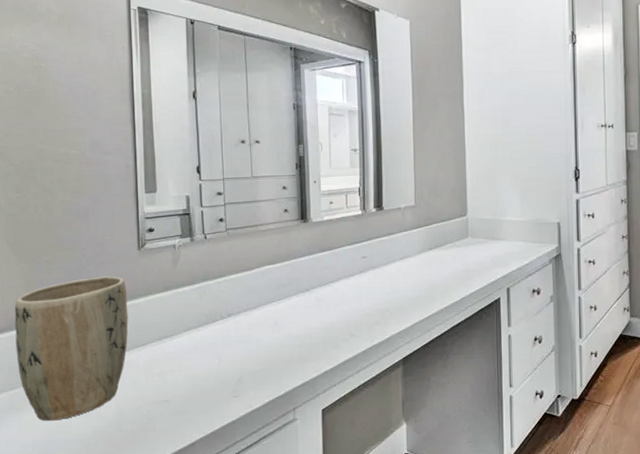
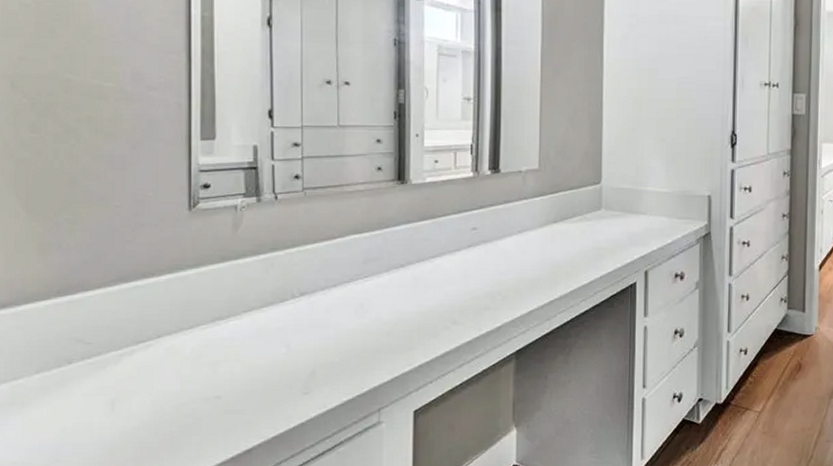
plant pot: present [14,276,129,421] -> none [22,241,172,420]

